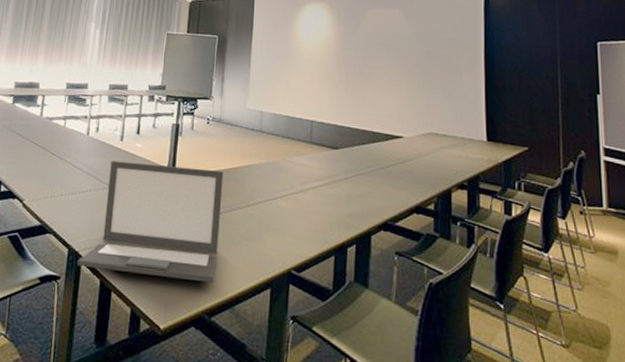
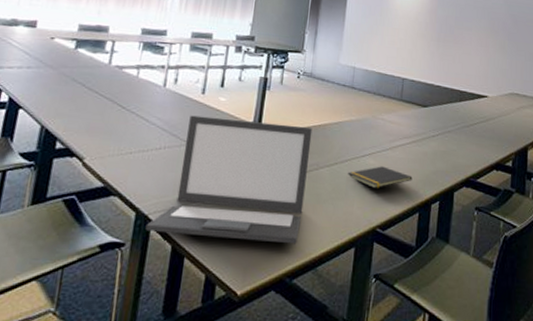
notepad: none [260,208,326,231] -> present [348,166,413,188]

